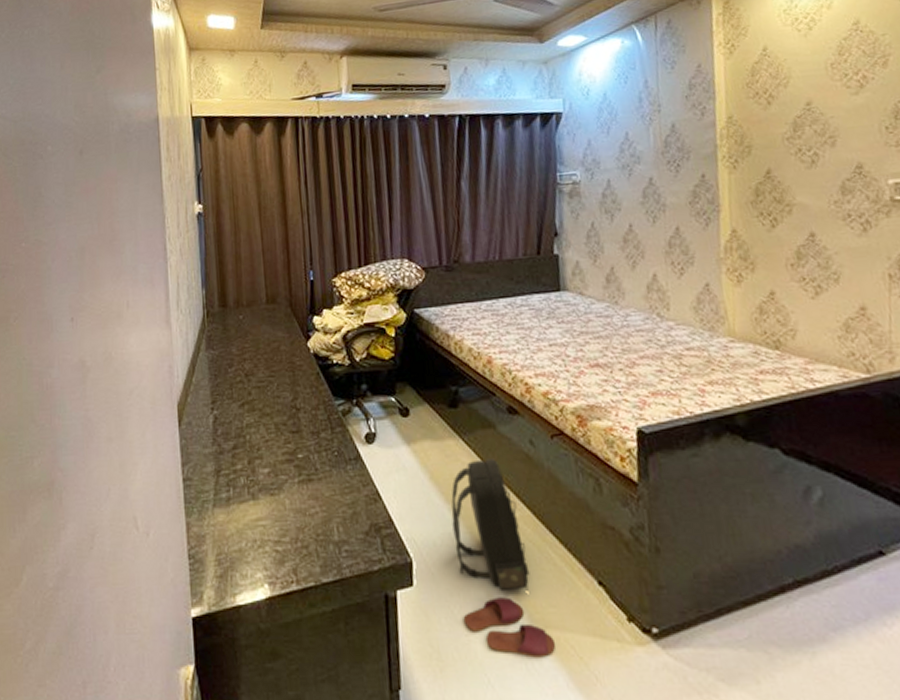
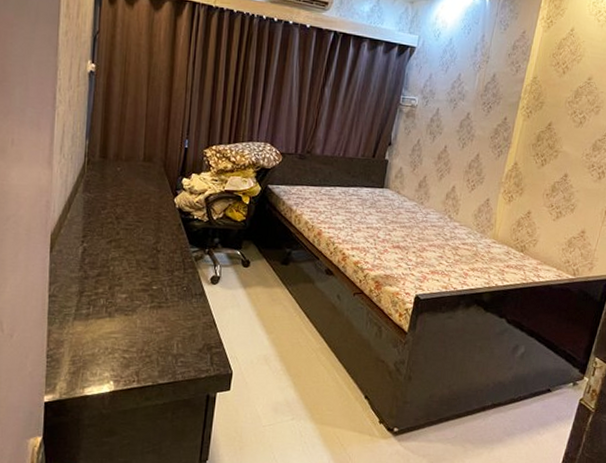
backpack: present [451,458,530,592] -> none [267,305,319,399]
slippers: present [463,597,555,658] -> none [263,402,326,443]

